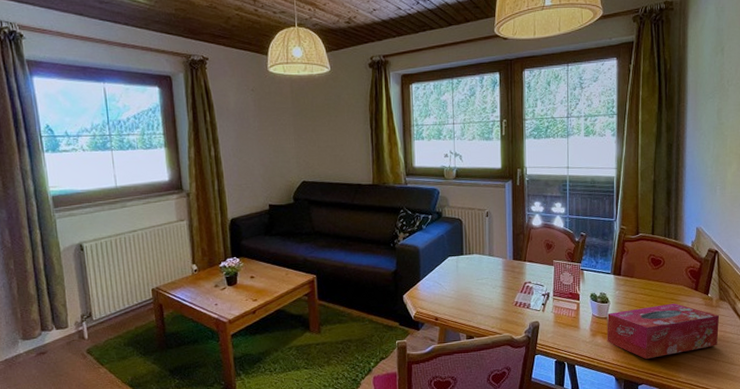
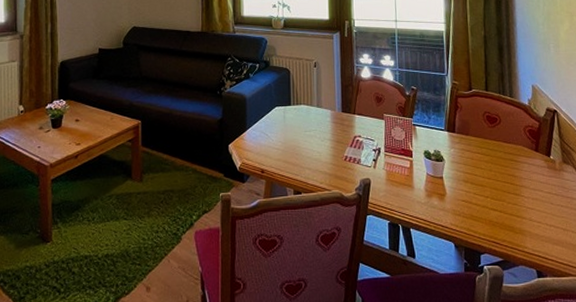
tissue box: present [607,303,719,359] -> none [442,164,565,225]

